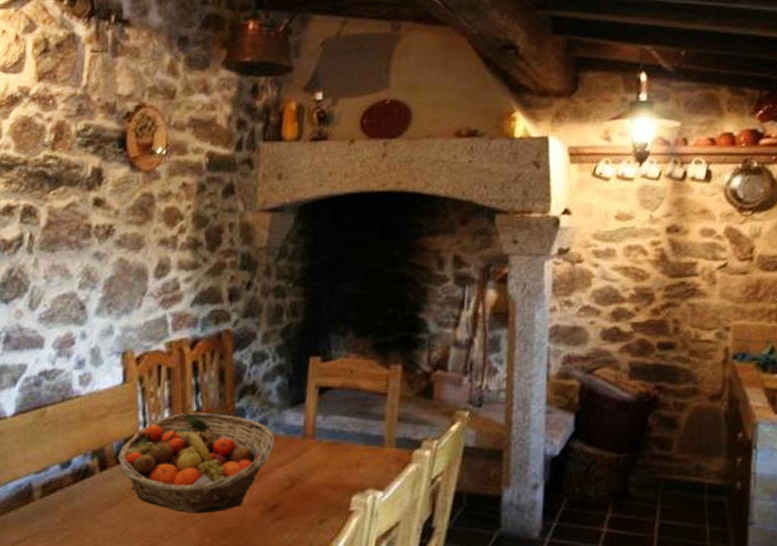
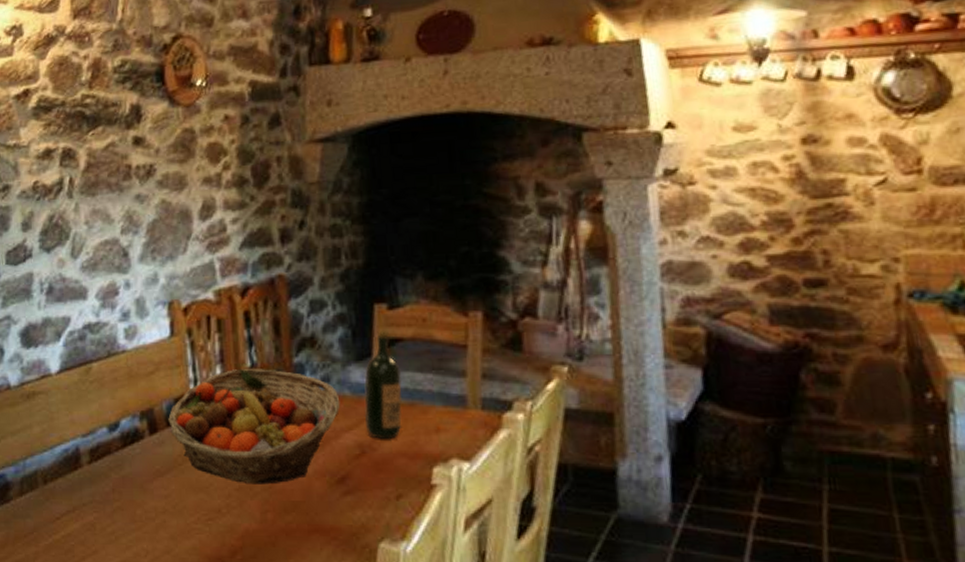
wine bottle: none [295,379,331,474] -> present [364,330,403,440]

